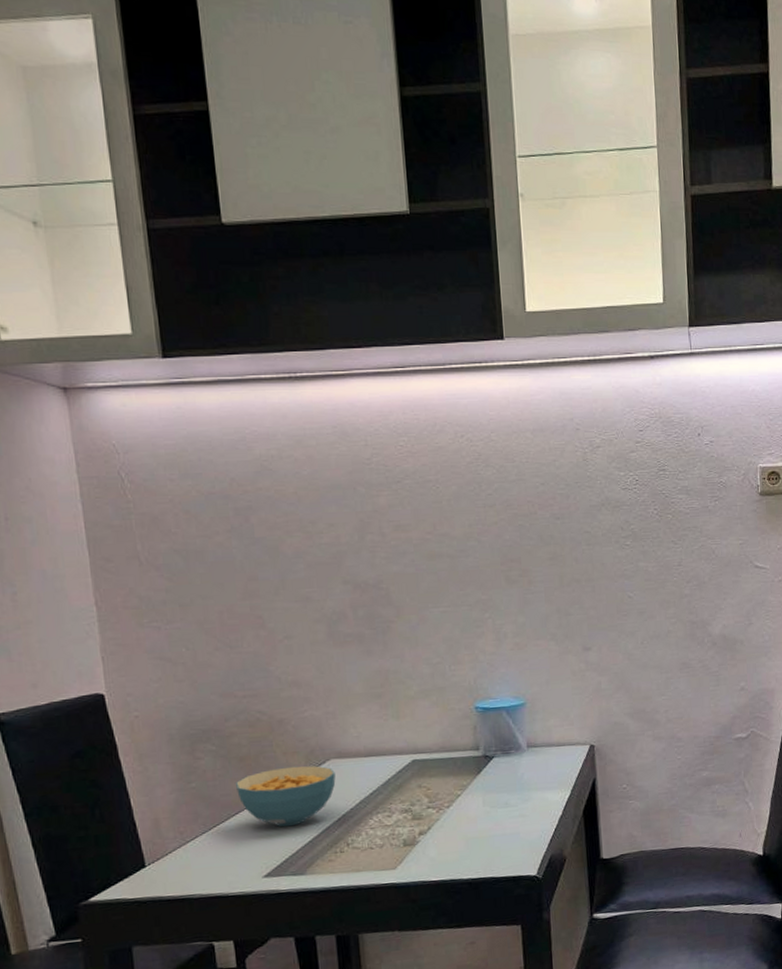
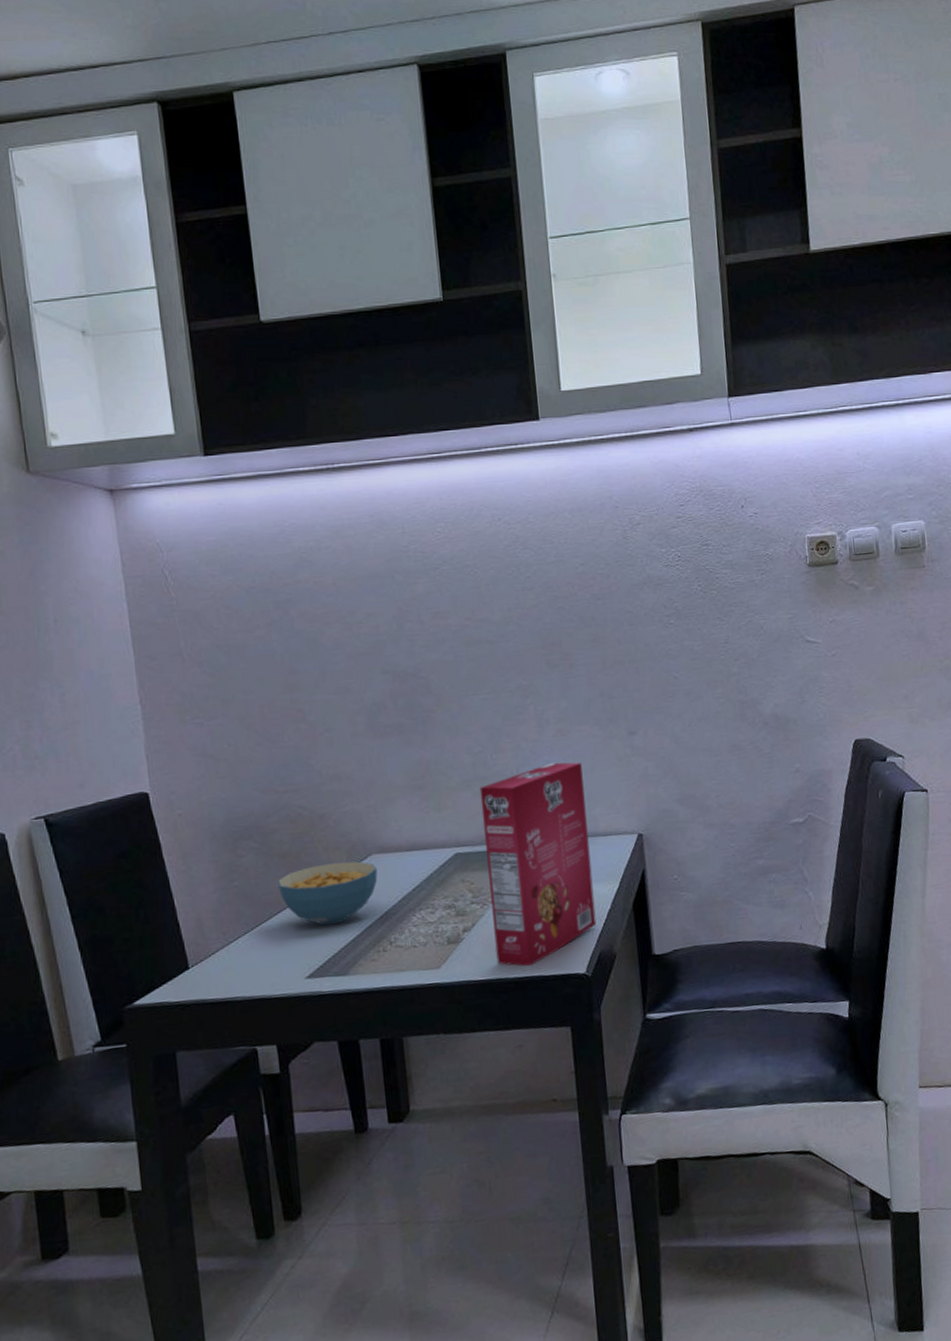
cereal box: none [437,675,548,869] -> present [479,762,597,967]

